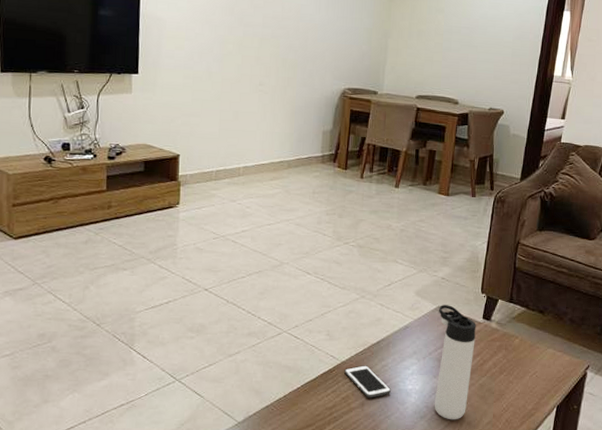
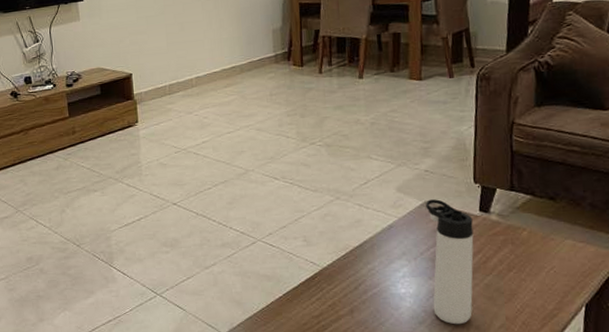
cell phone: present [344,365,391,398] -> none [327,270,382,305]

